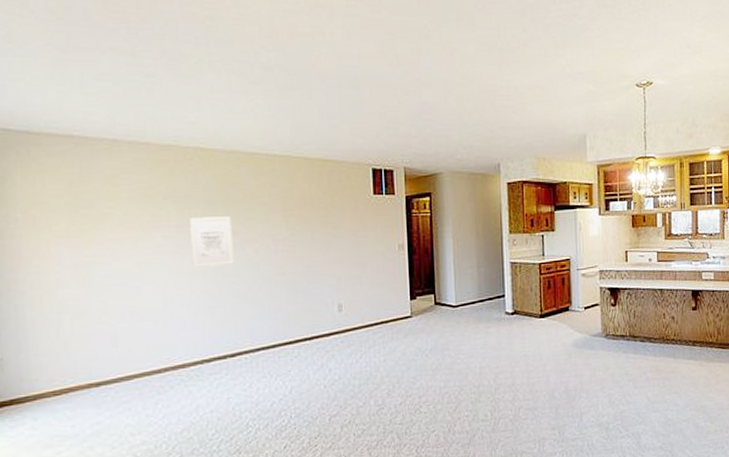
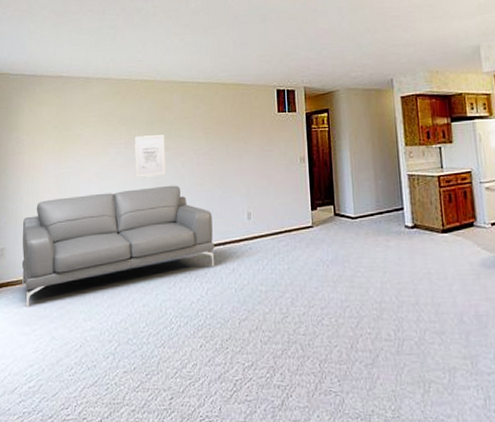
sofa: none [27,275,300,429] -> present [21,185,215,309]

